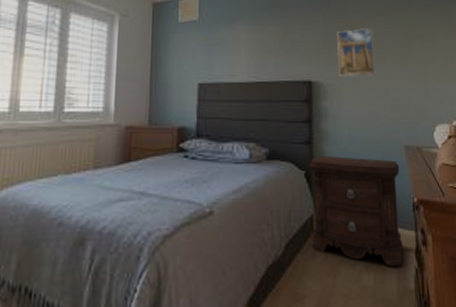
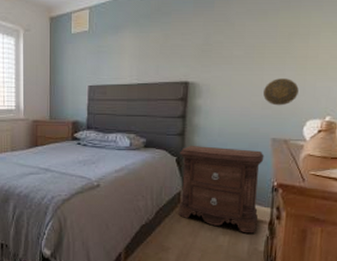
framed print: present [337,28,376,78] -> none [215,29,255,78]
decorative plate: none [388,79,423,109] -> present [262,78,299,106]

